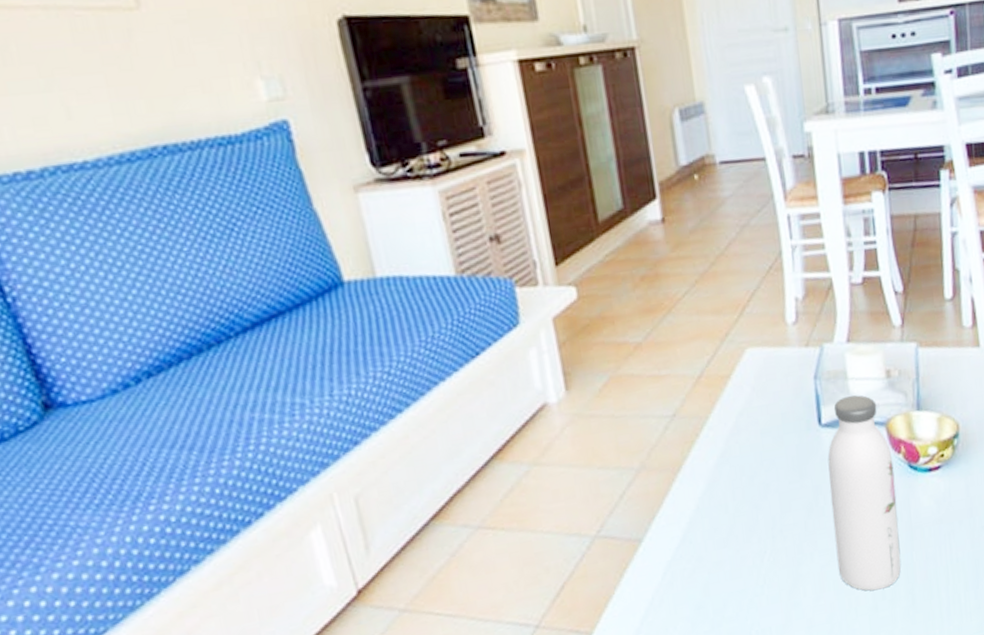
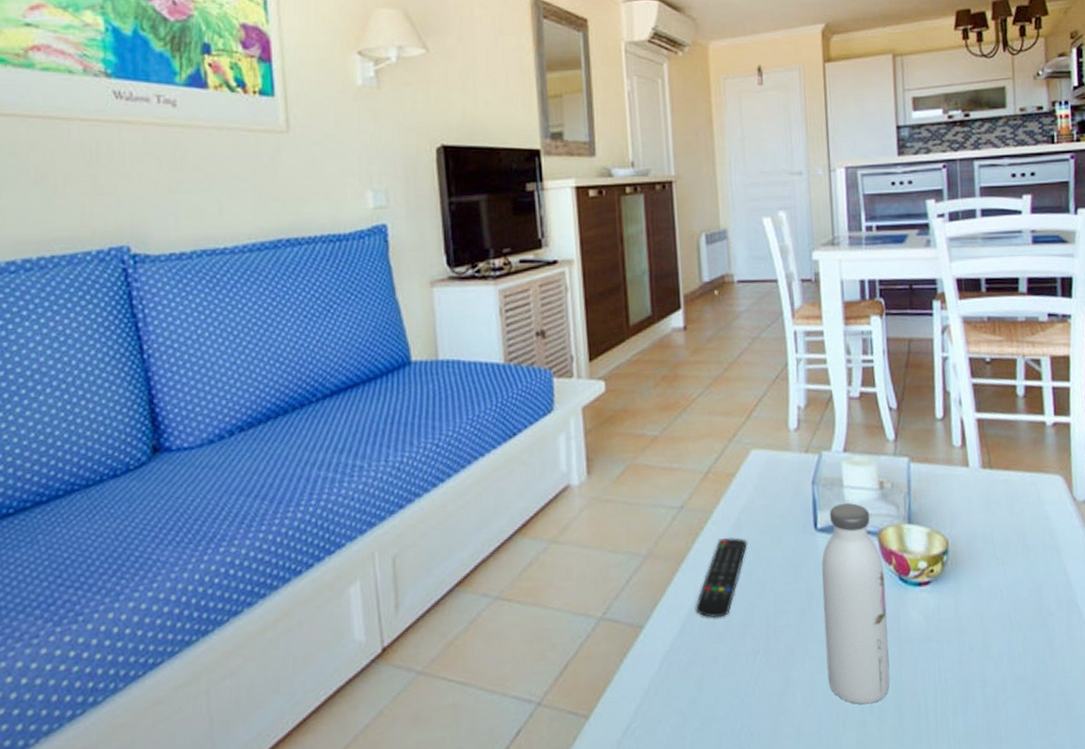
remote control: none [696,441,749,525] -> present [695,538,748,619]

